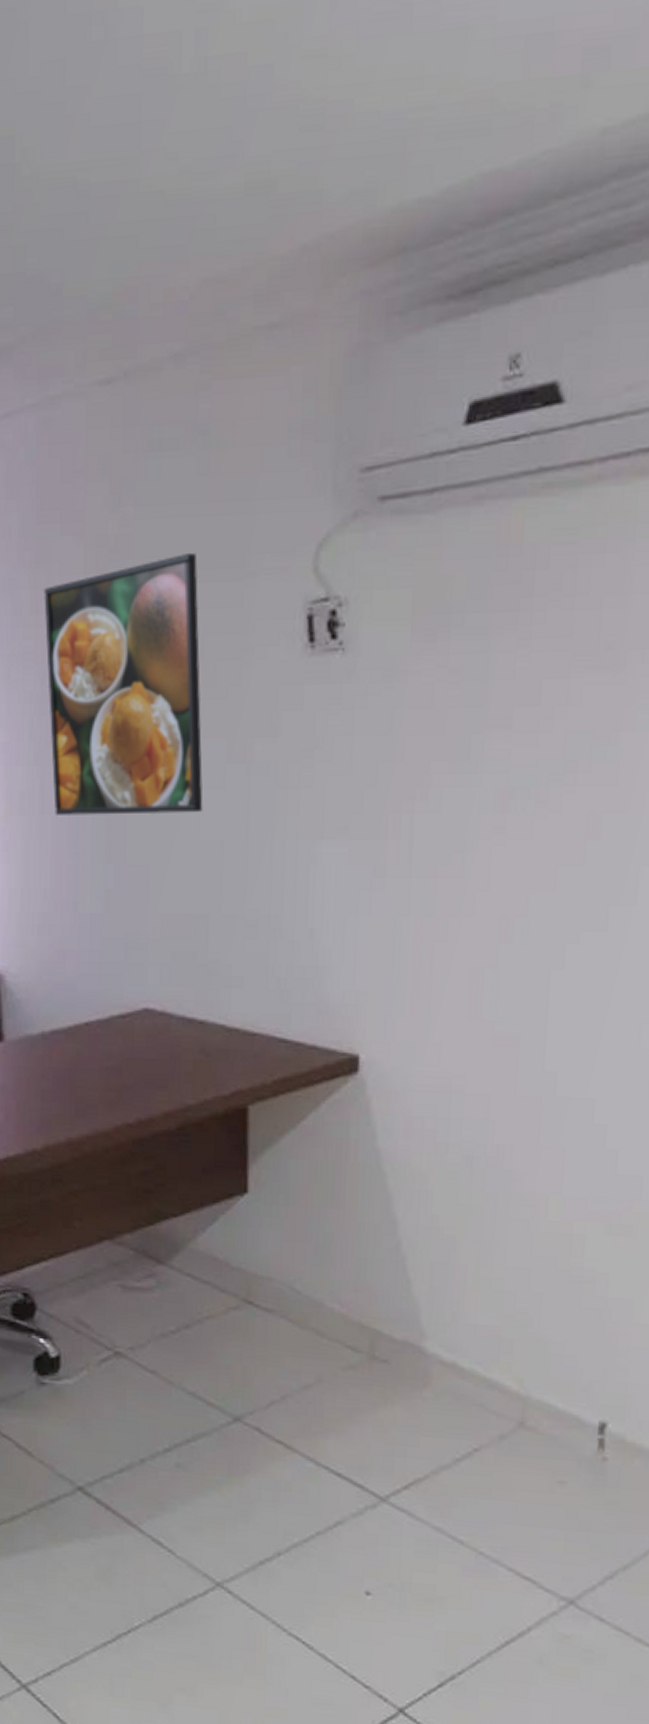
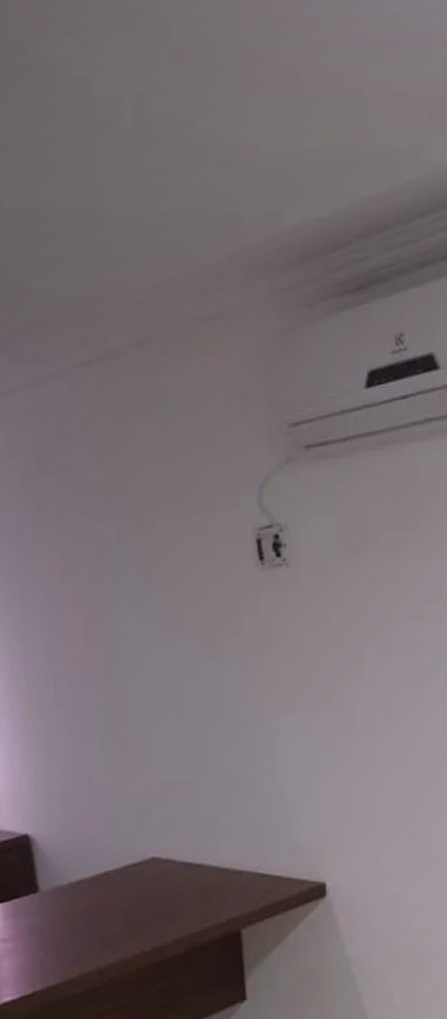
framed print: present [44,552,203,815] -> none [46,494,186,707]

